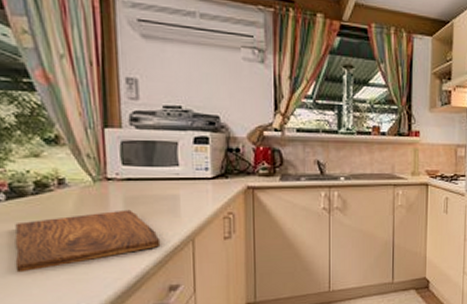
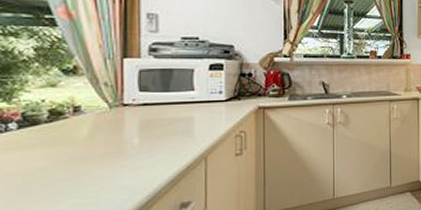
cutting board: present [14,209,161,273] -> none [22,132,174,200]

